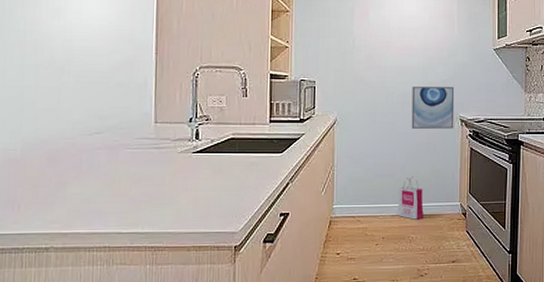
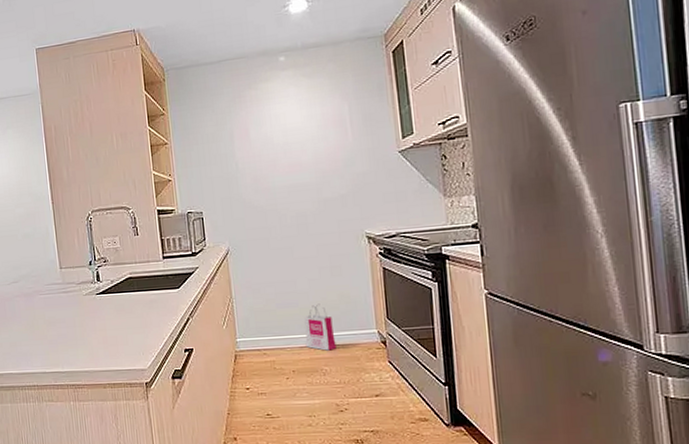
wall art: present [411,86,455,129] -> none [306,200,361,252]

